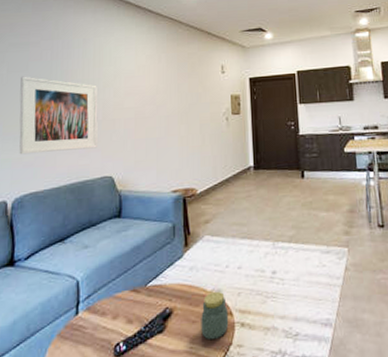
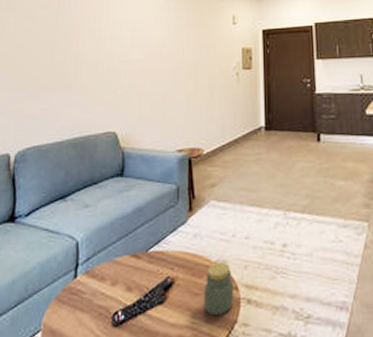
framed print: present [19,76,98,155] -> none [23,24,104,106]

